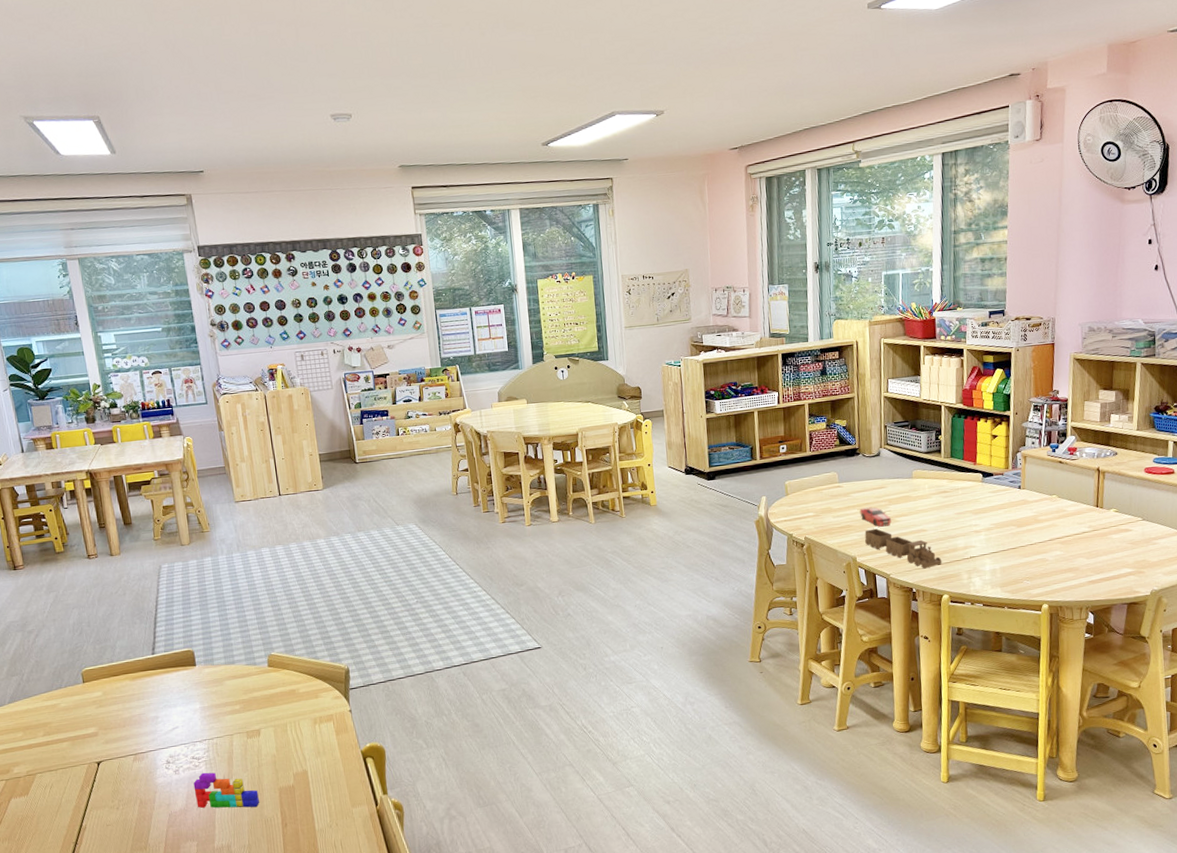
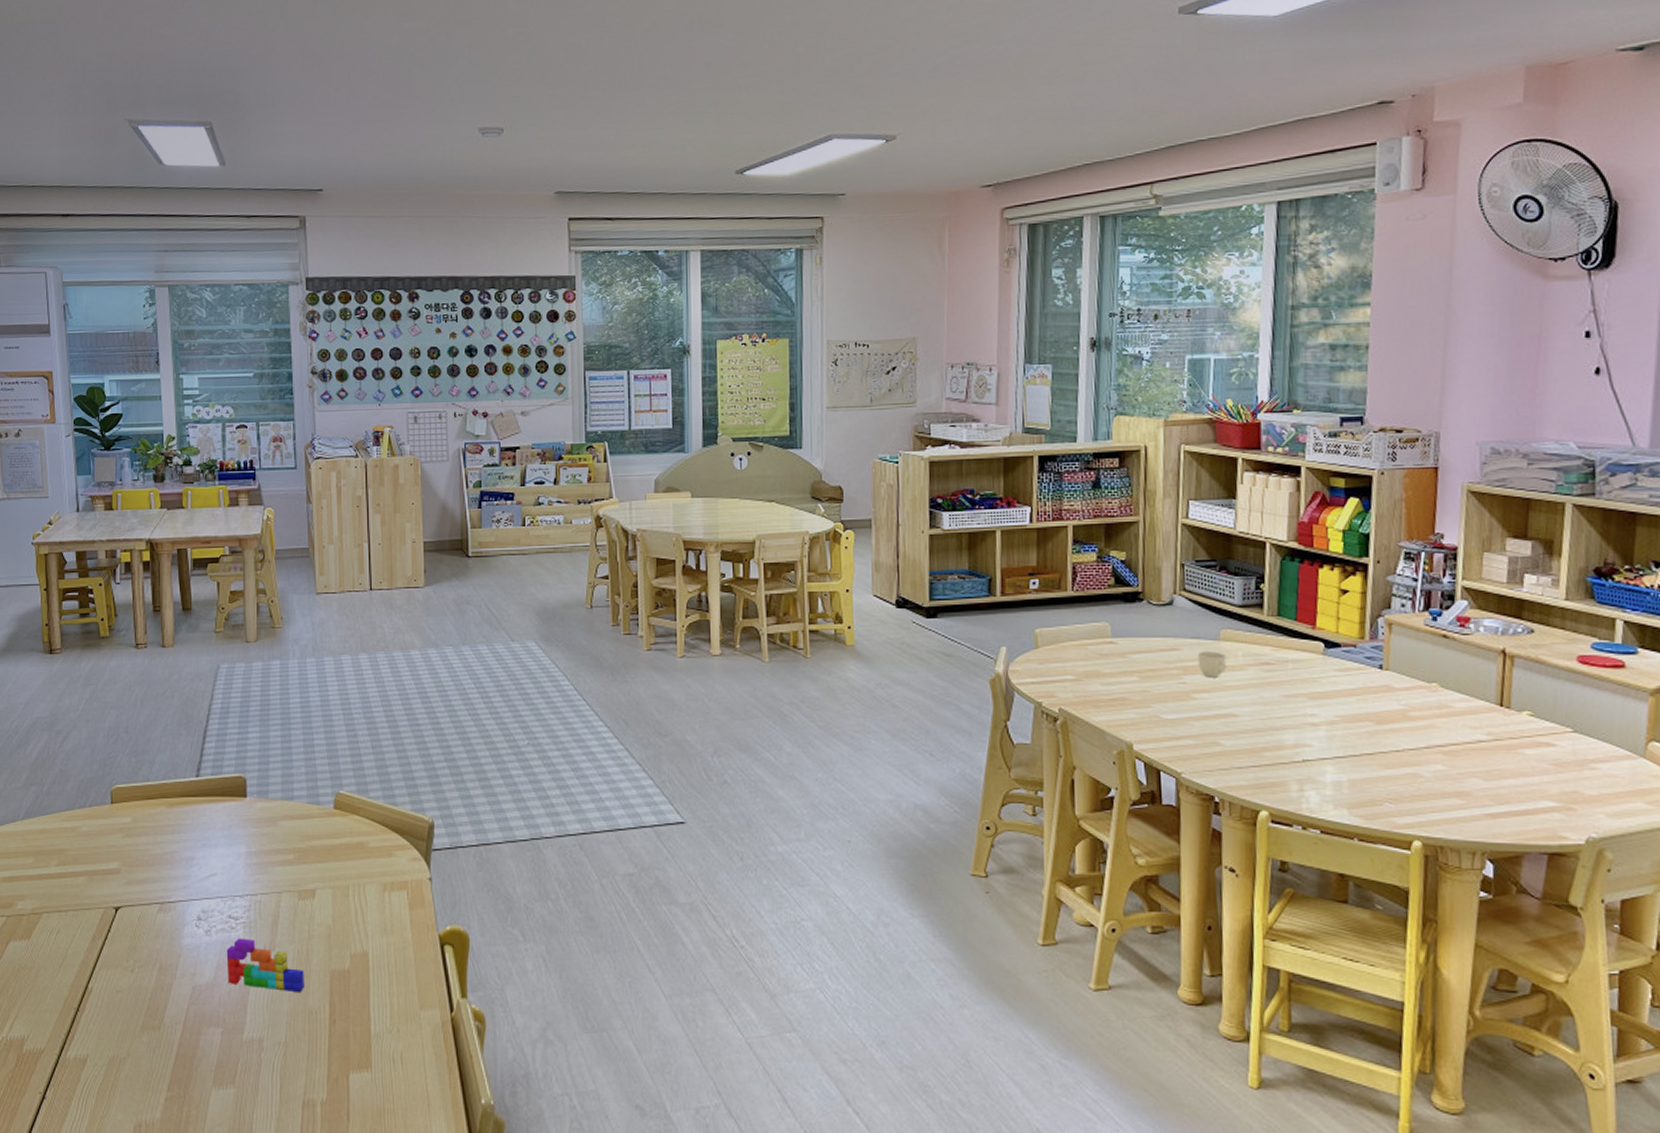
toy car: present [859,507,891,527] -> none [1140,675,1186,704]
toy train: present [864,528,942,569] -> none [1145,706,1260,770]
cup: none [897,486,918,506] -> present [1197,651,1227,678]

